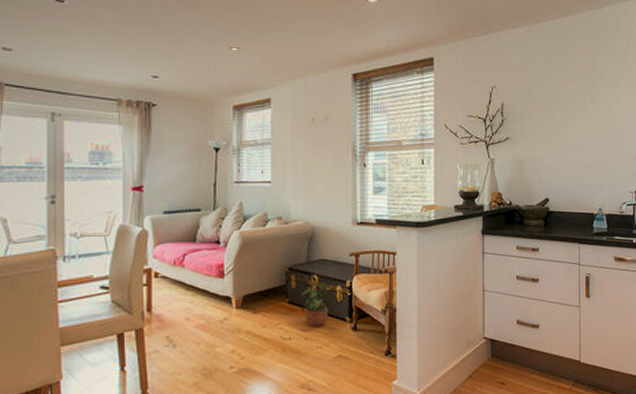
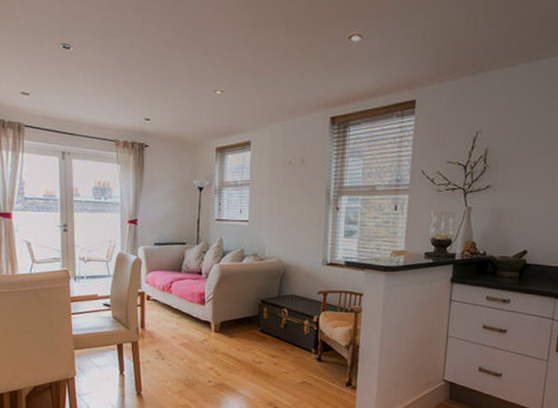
potted plant: present [301,281,330,328] -> none [271,315,297,355]

